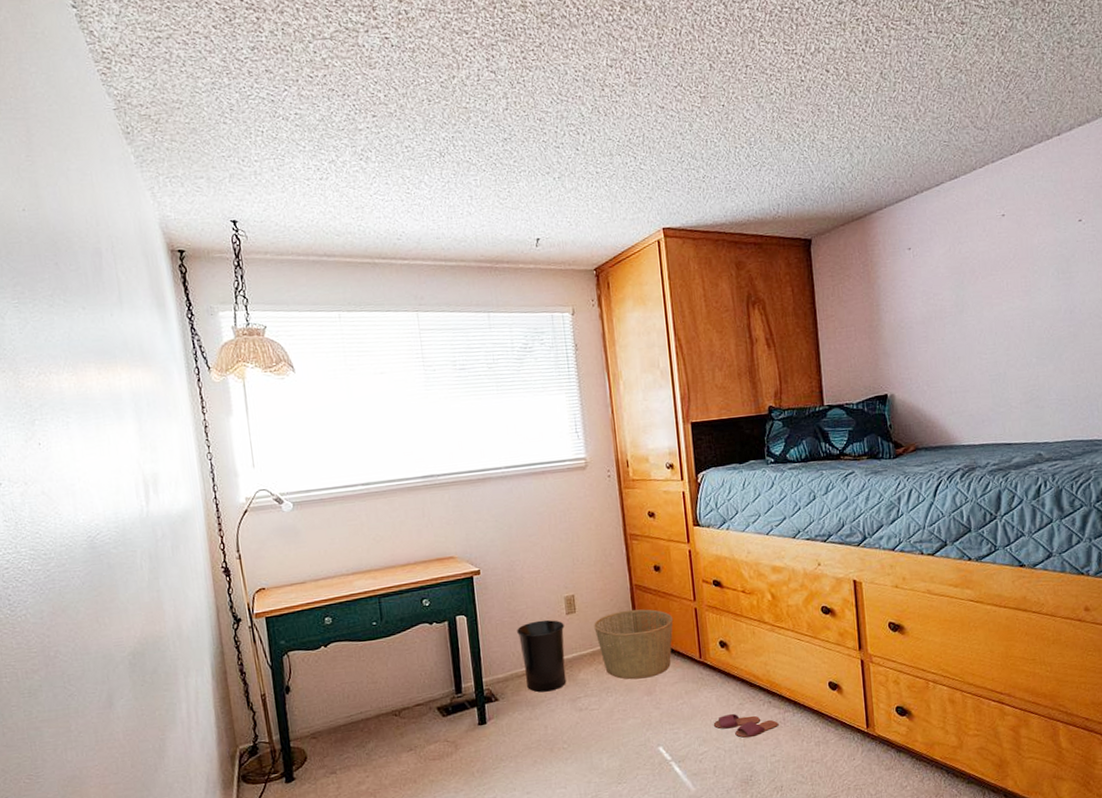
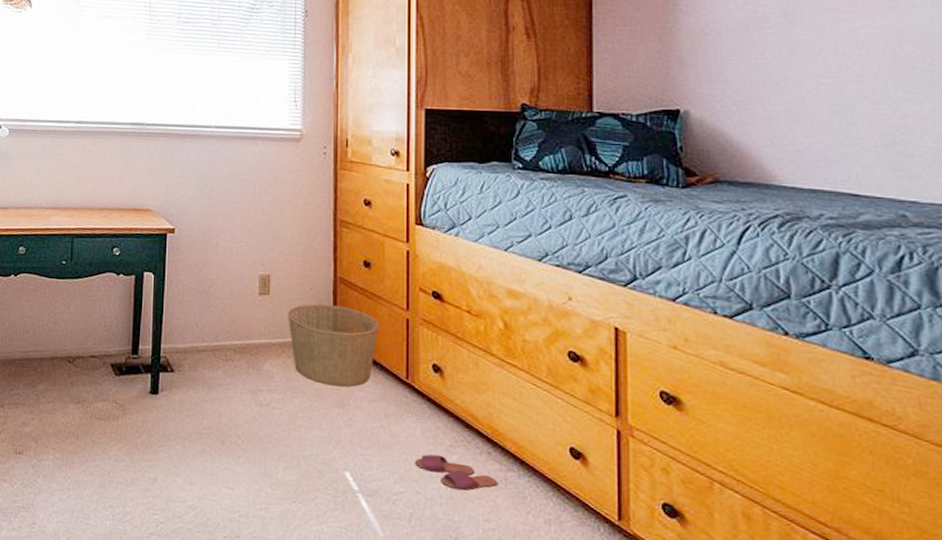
waste bin: present [517,619,567,693] -> none [204,294,255,376]

